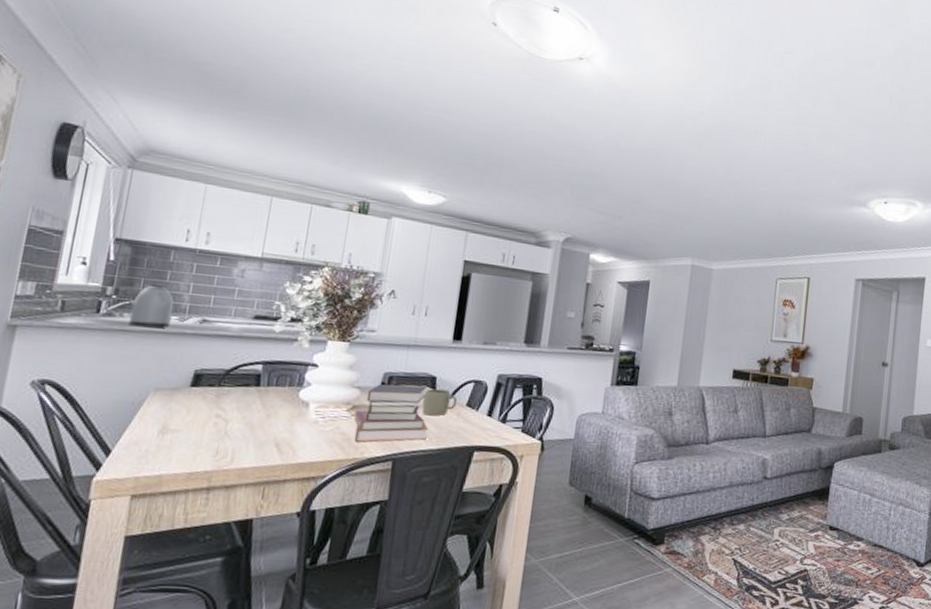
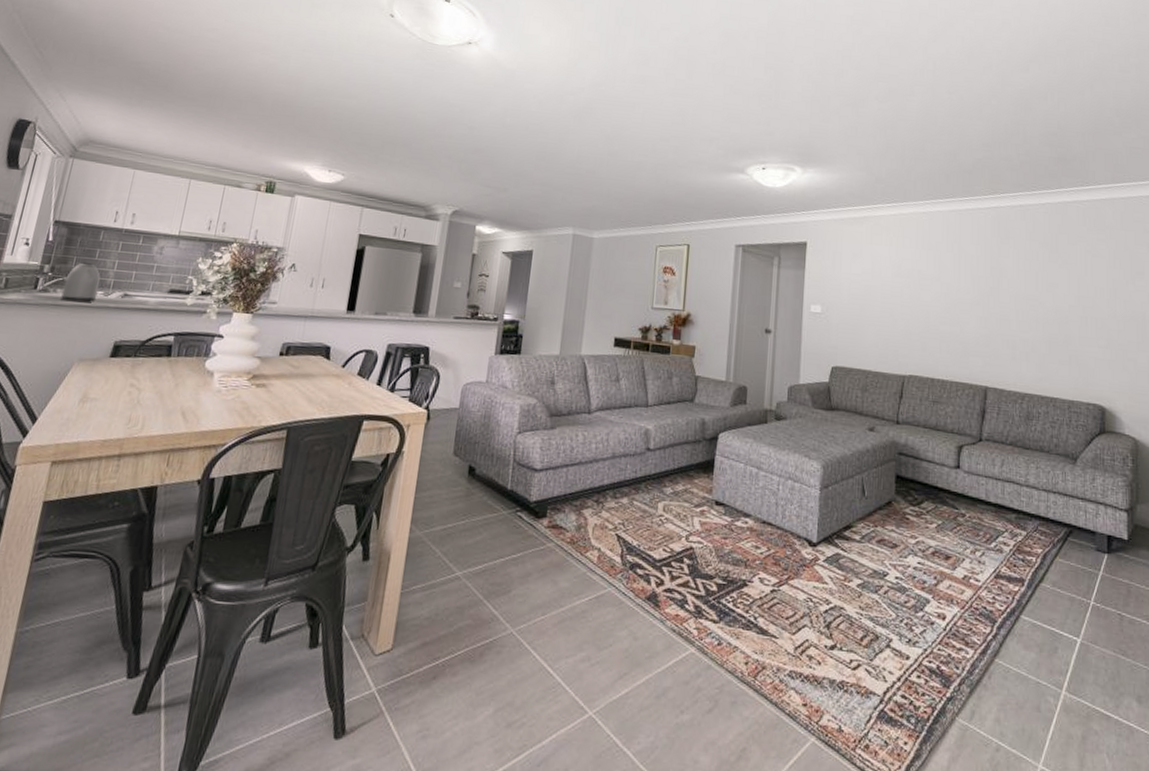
books: present [354,384,428,442] -> none [253,354,321,411]
mug: present [421,389,458,416] -> none [316,358,350,385]

